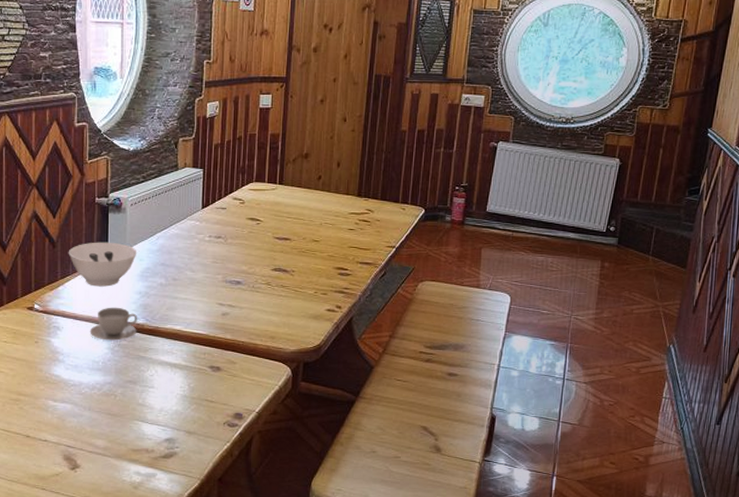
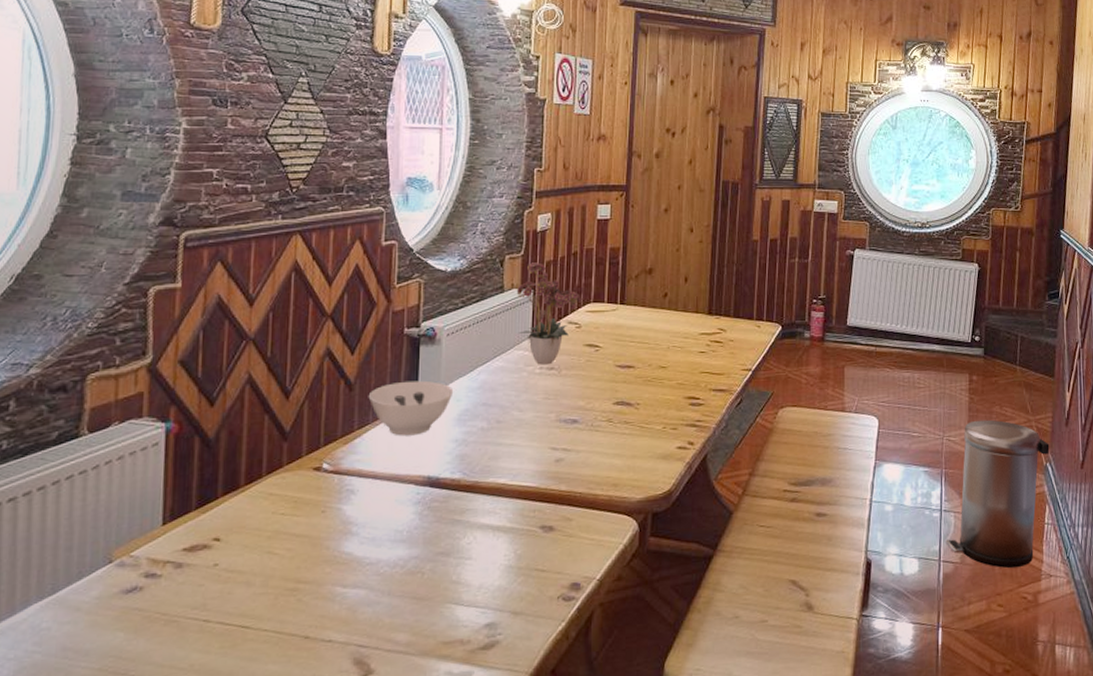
teacup: present [89,307,137,341] -> none [392,460,452,503]
flower arrangement: none [190,145,246,234] -> present [517,262,583,365]
pedal bin: none [566,302,675,432] -> present [945,419,1050,568]

